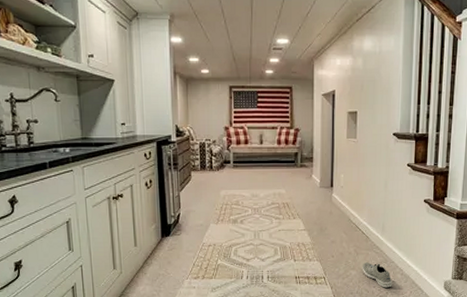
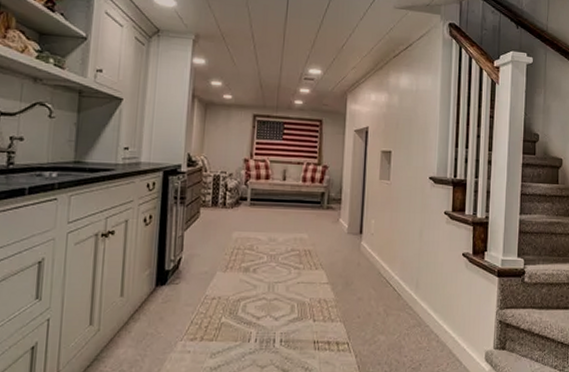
sneaker: present [362,262,392,288] -> none [392,326,427,358]

